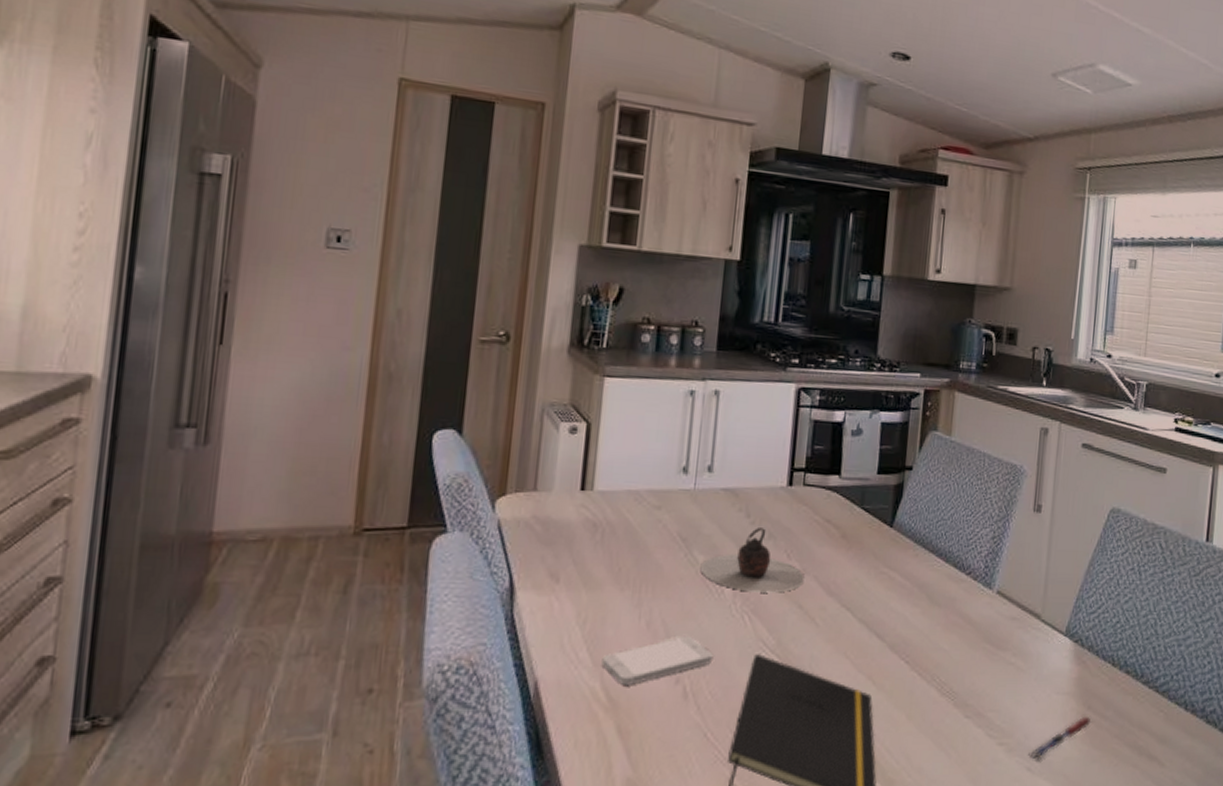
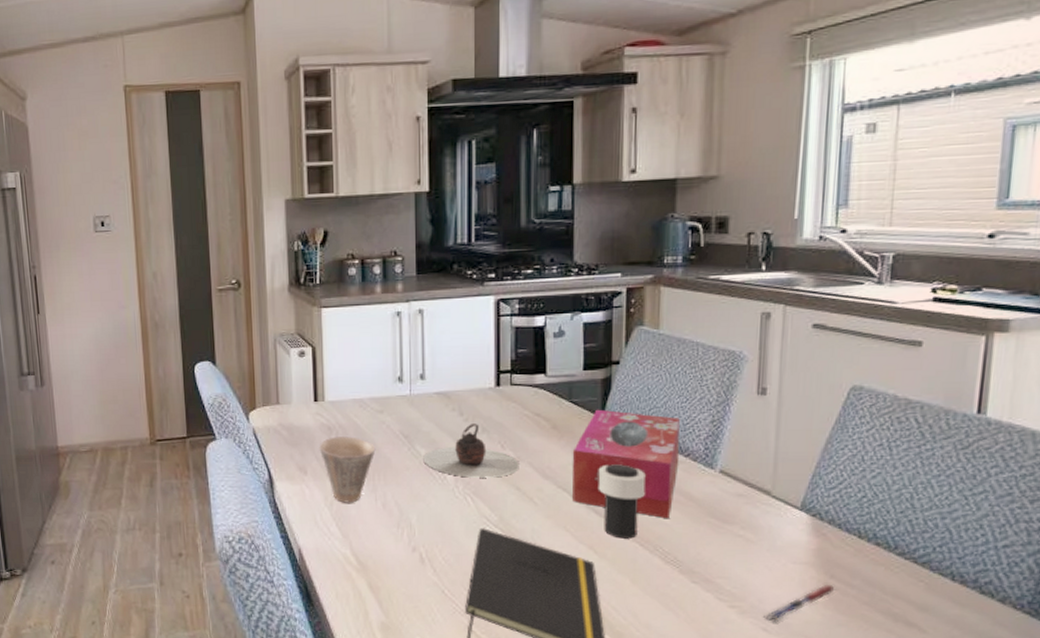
cup: none [578,536,647,621] -> present [319,436,376,503]
smartphone: present [601,635,713,685] -> none [349,514,443,552]
tissue box: none [855,518,964,645] -> present [572,409,680,519]
cup: none [881,581,929,667] -> present [598,464,646,539]

